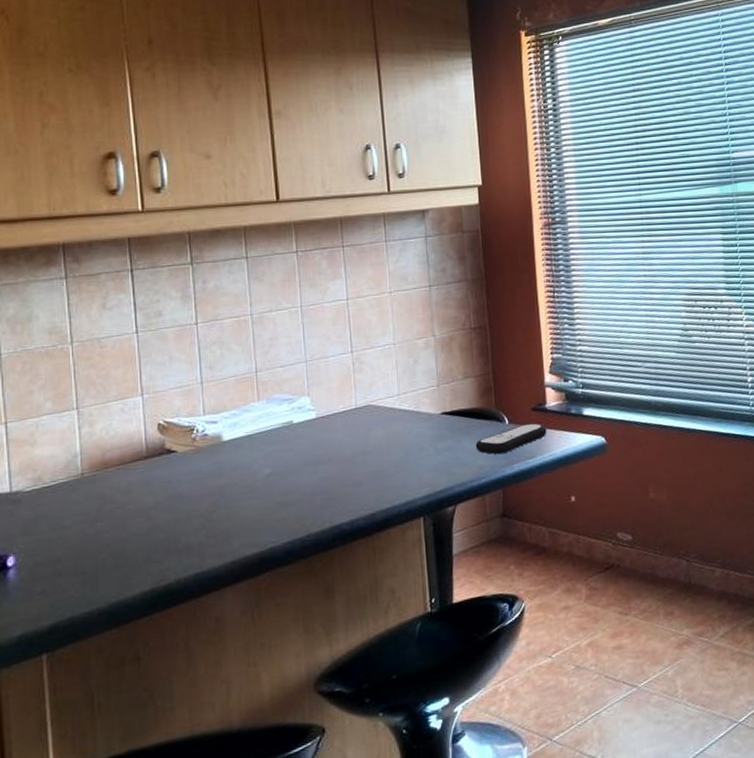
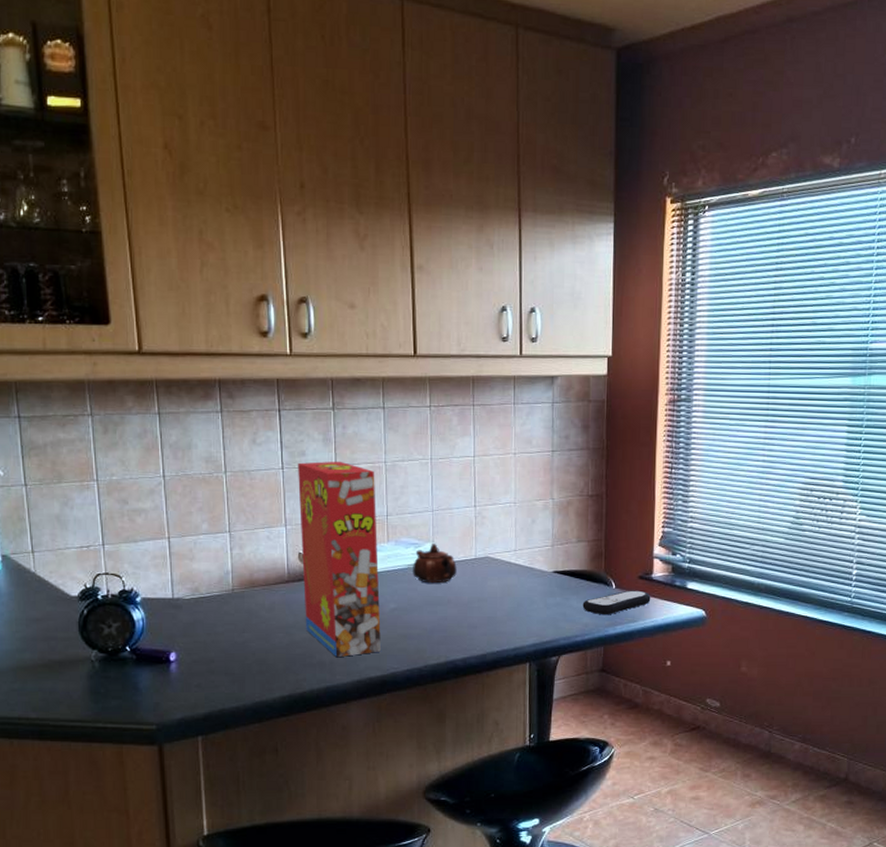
cereal box: none [154,318,256,538] -> present [298,461,381,658]
teapot: none [287,397,337,442] -> present [413,544,457,584]

